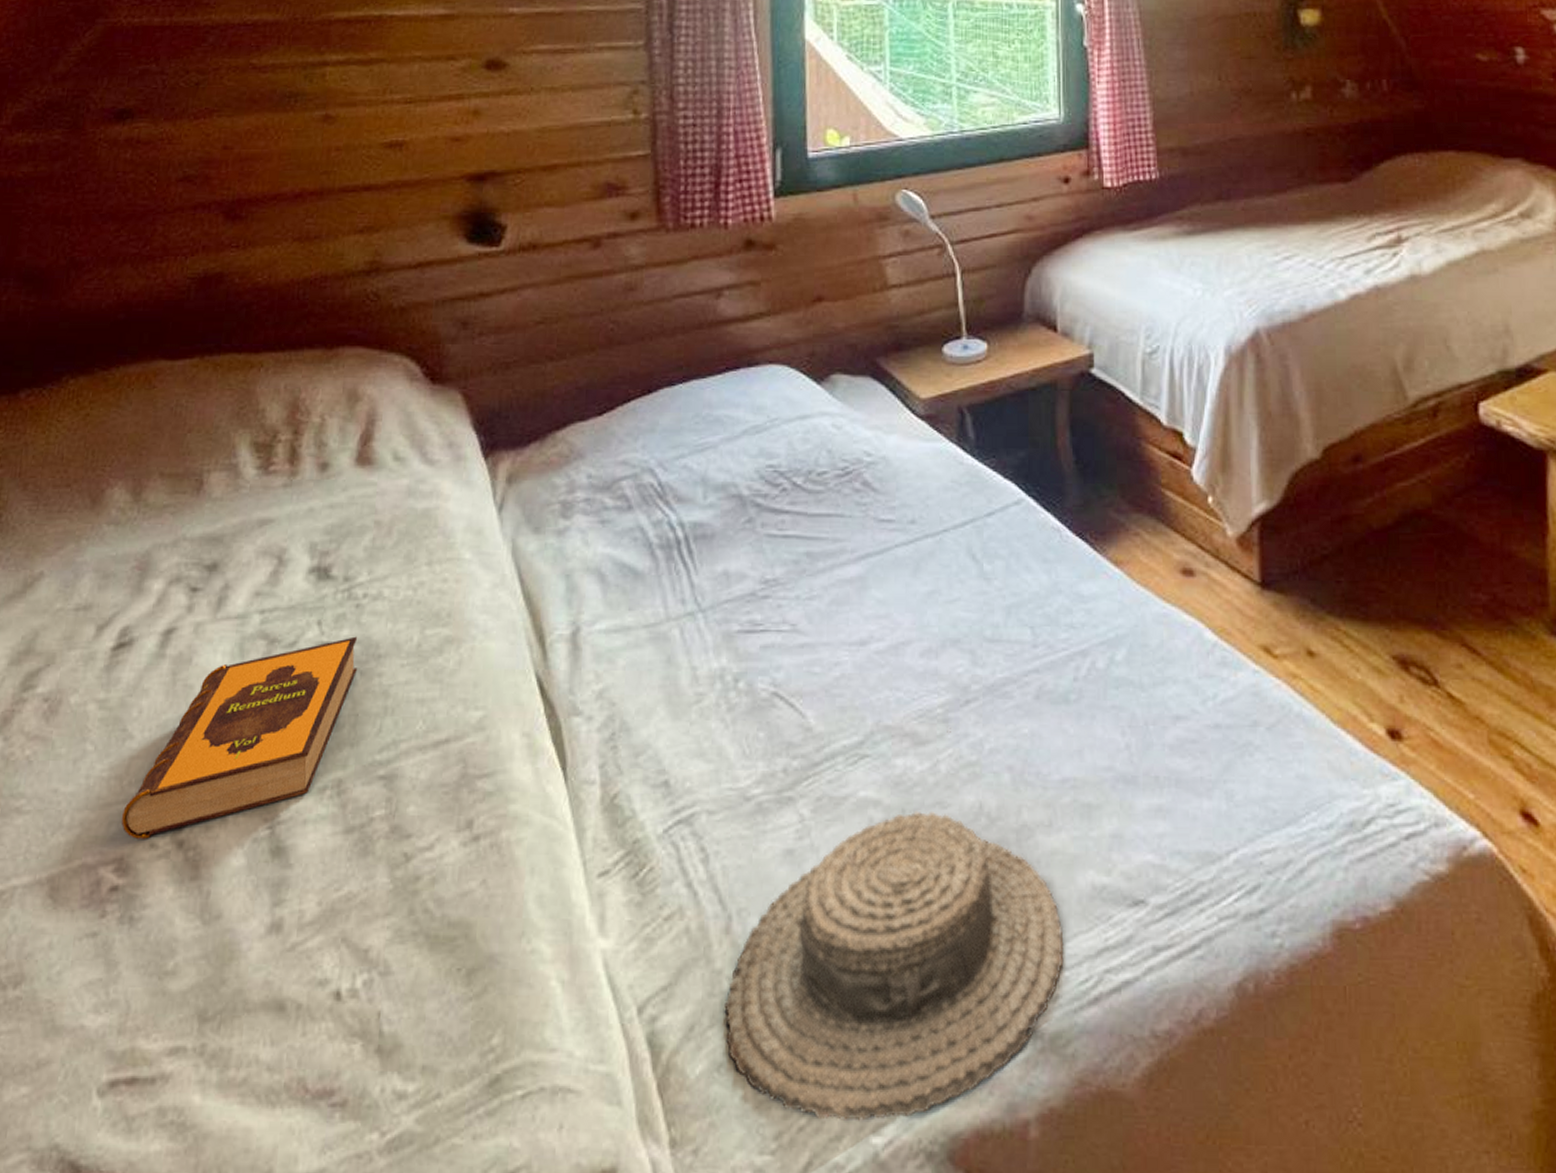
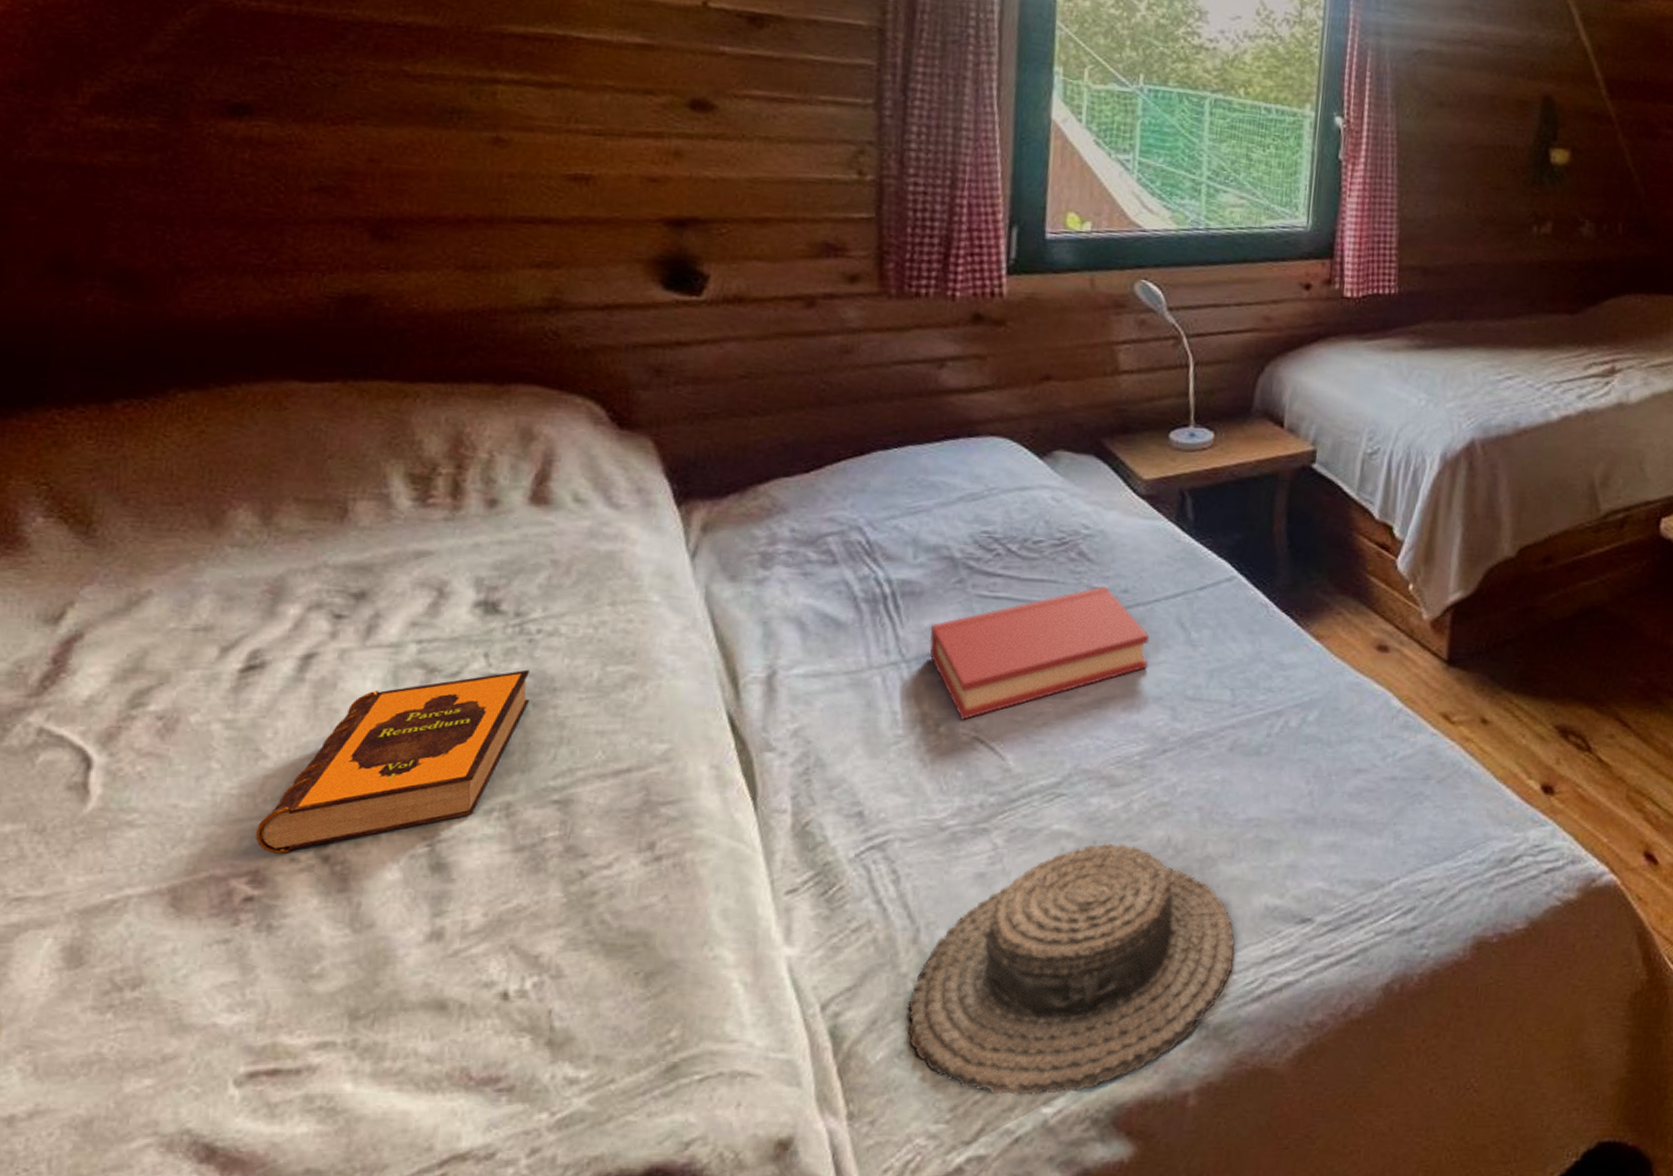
hardback book: none [723,518,942,674] -> present [929,586,1150,720]

